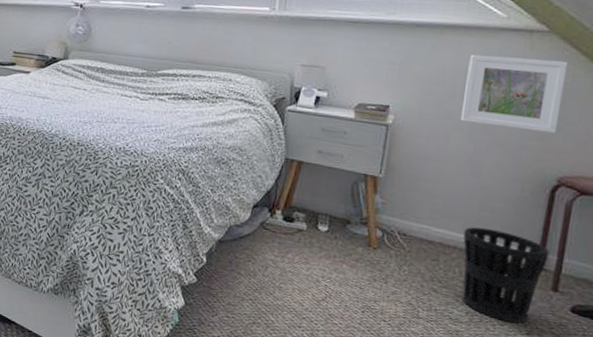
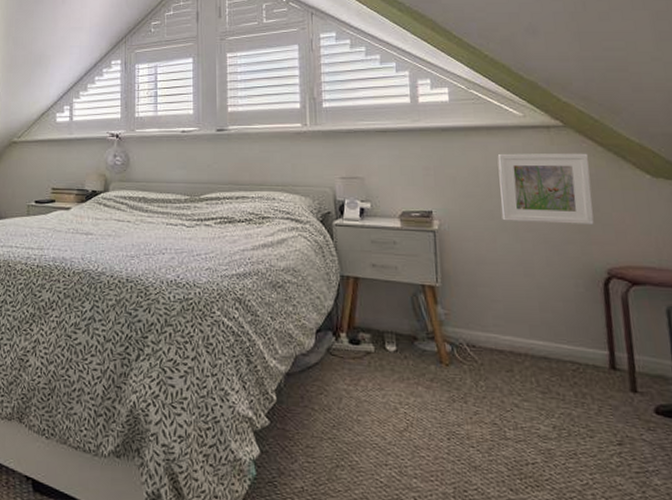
wastebasket: present [462,227,550,324] -> none [531,330,620,433]

